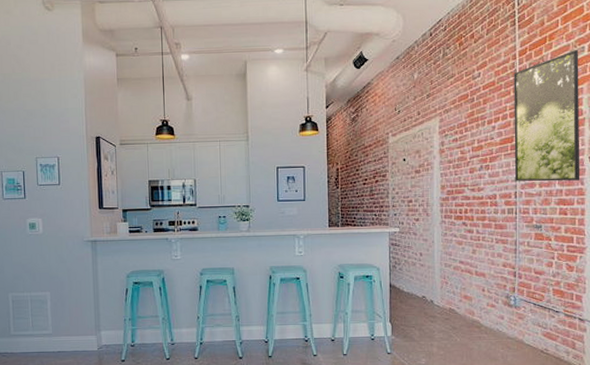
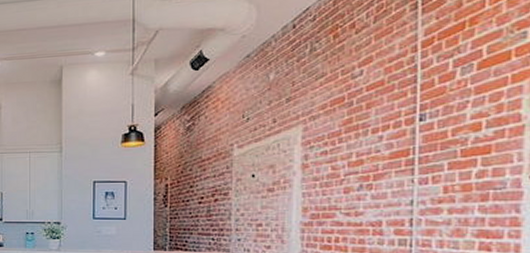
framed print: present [514,50,580,182] -> none [410,36,518,207]

